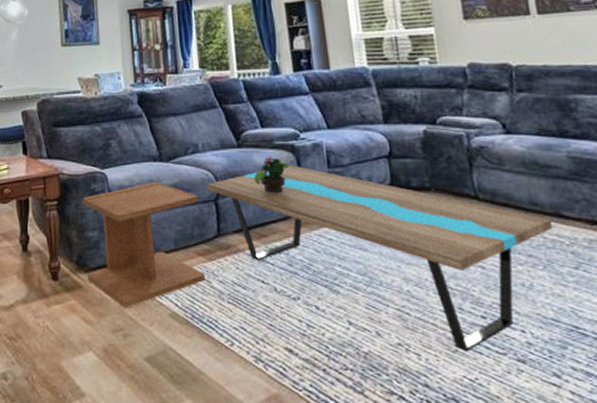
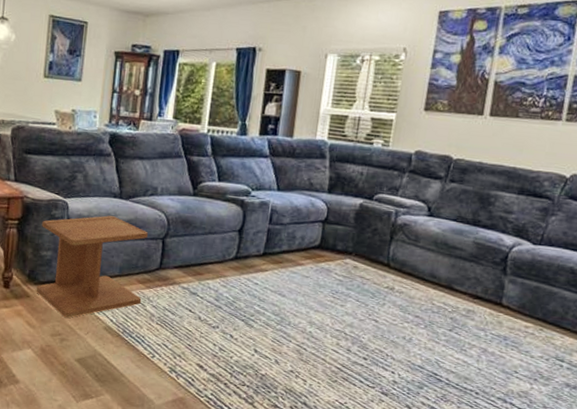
coffee table: present [207,165,554,352] -> none [158,217,444,383]
potted flower: present [254,156,292,194] -> none [201,207,240,241]

